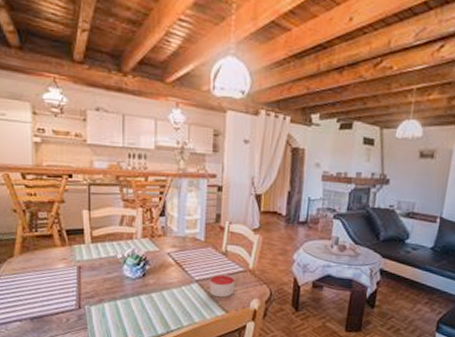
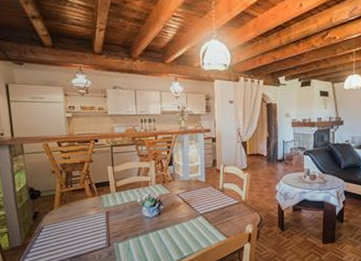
candle: present [209,274,235,298] -> none [211,207,232,226]

